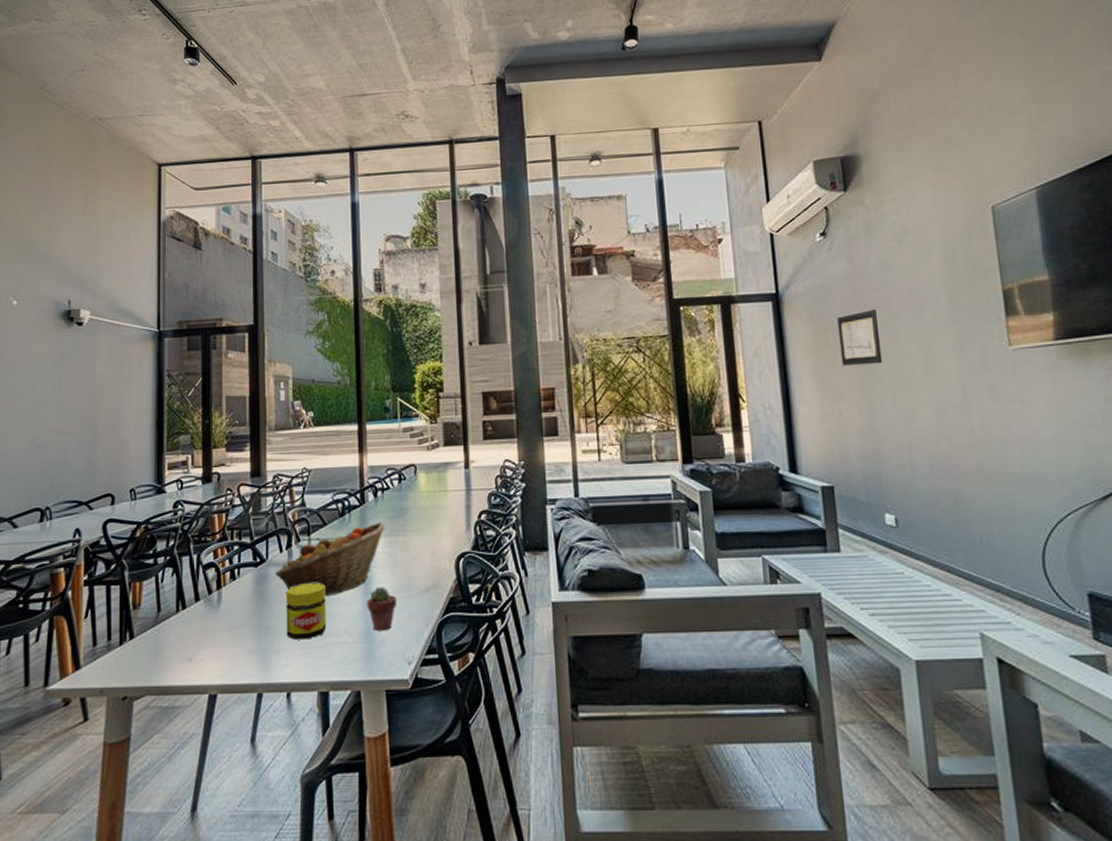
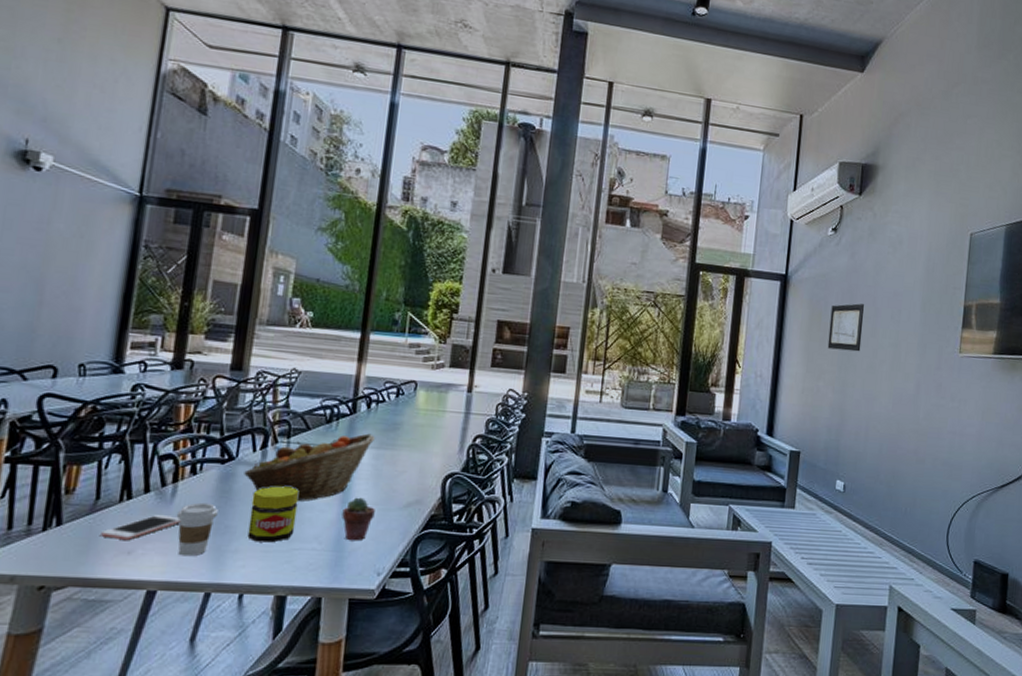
cell phone: none [165,621,228,648] -> present [101,515,181,540]
coffee cup: none [224,606,258,659] -> present [176,502,218,557]

